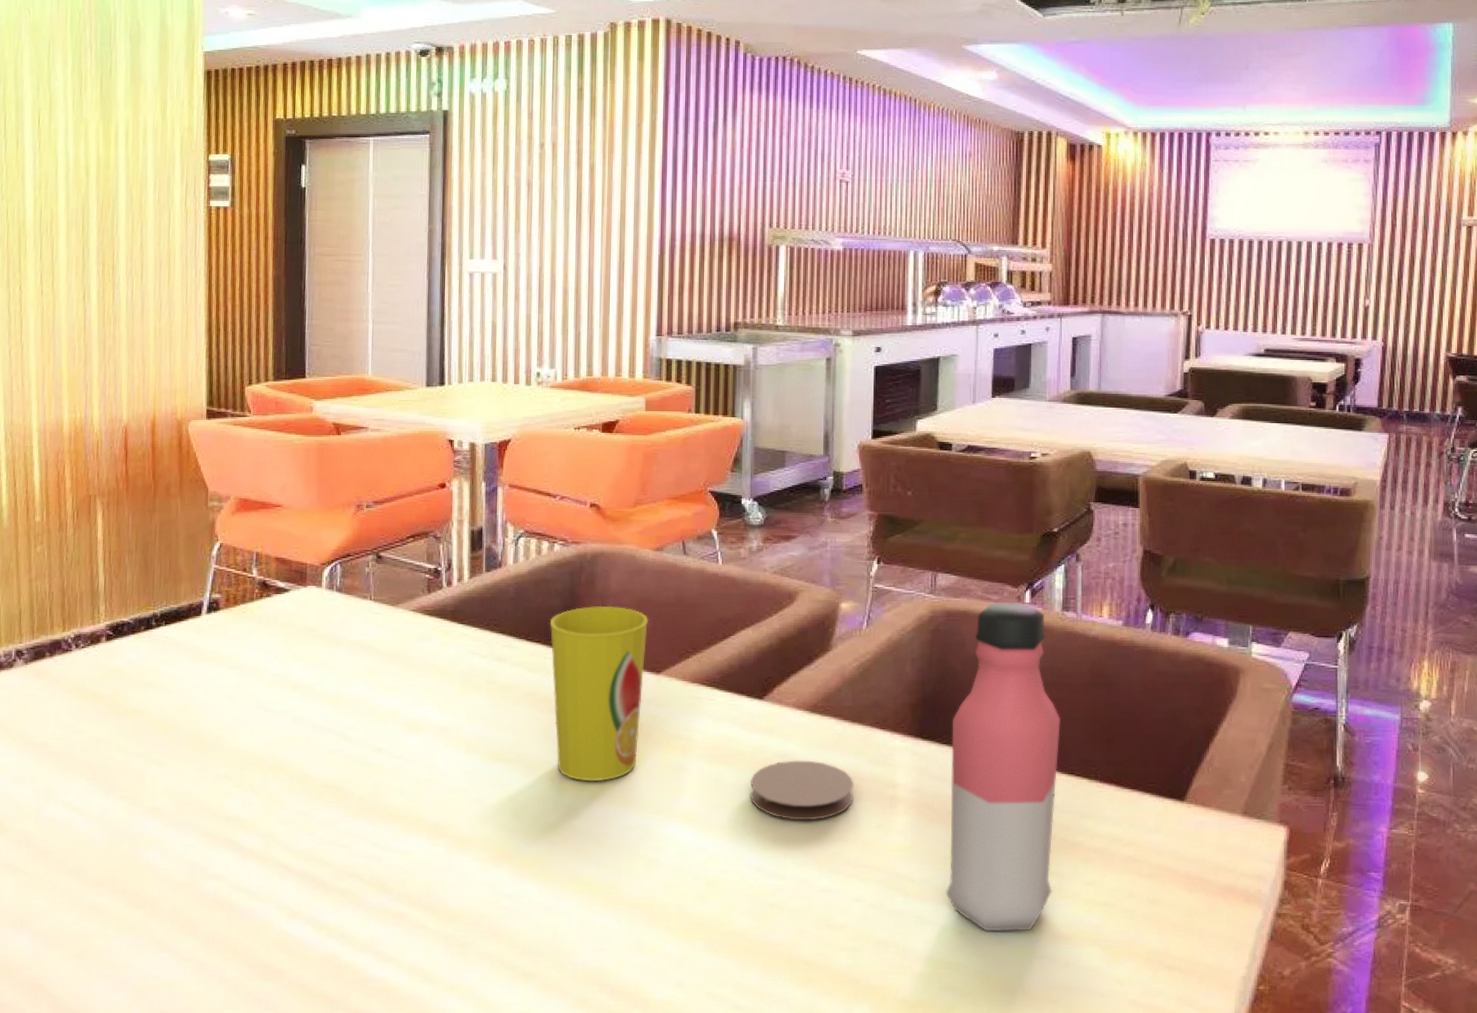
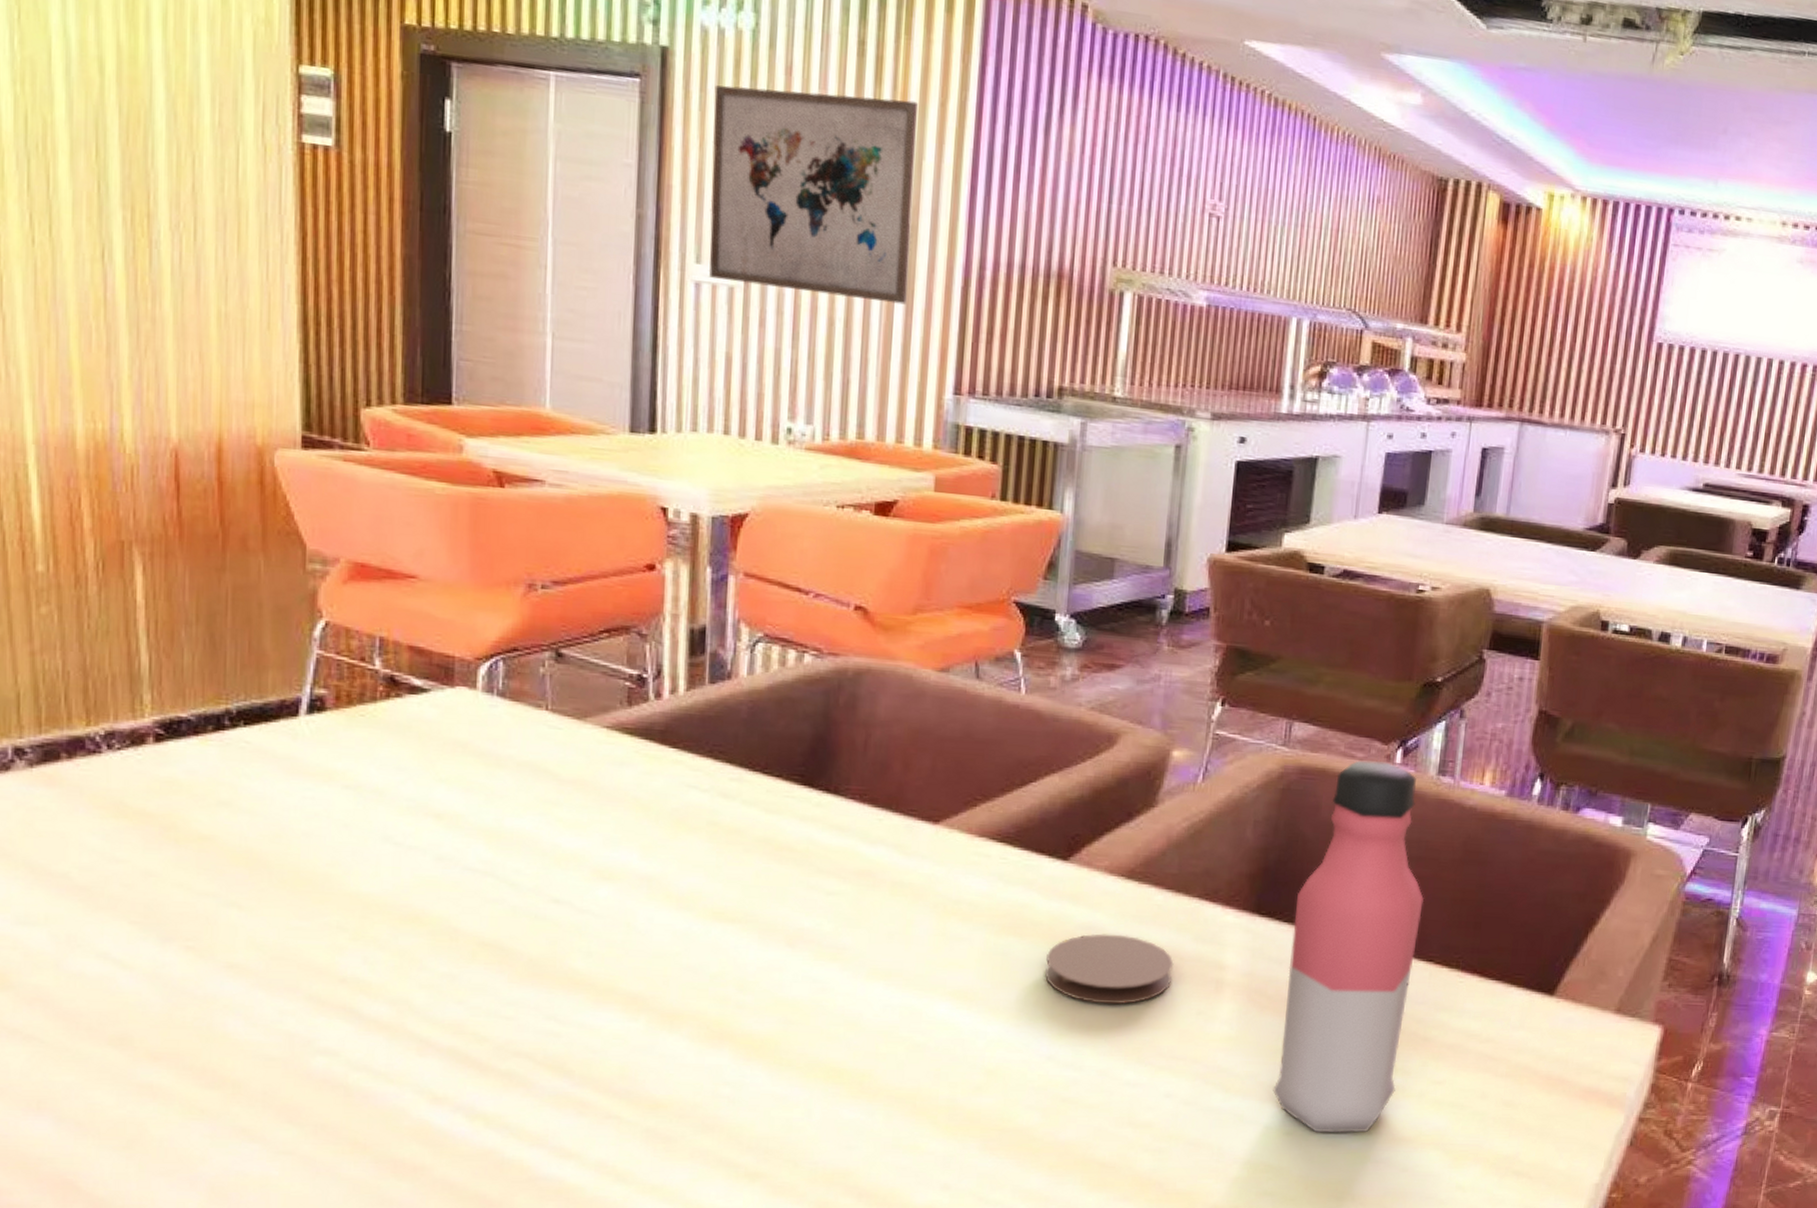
wall art: none [478,126,622,273] -> present [708,85,919,305]
cup: present [549,605,649,782] -> none [794,736,927,951]

